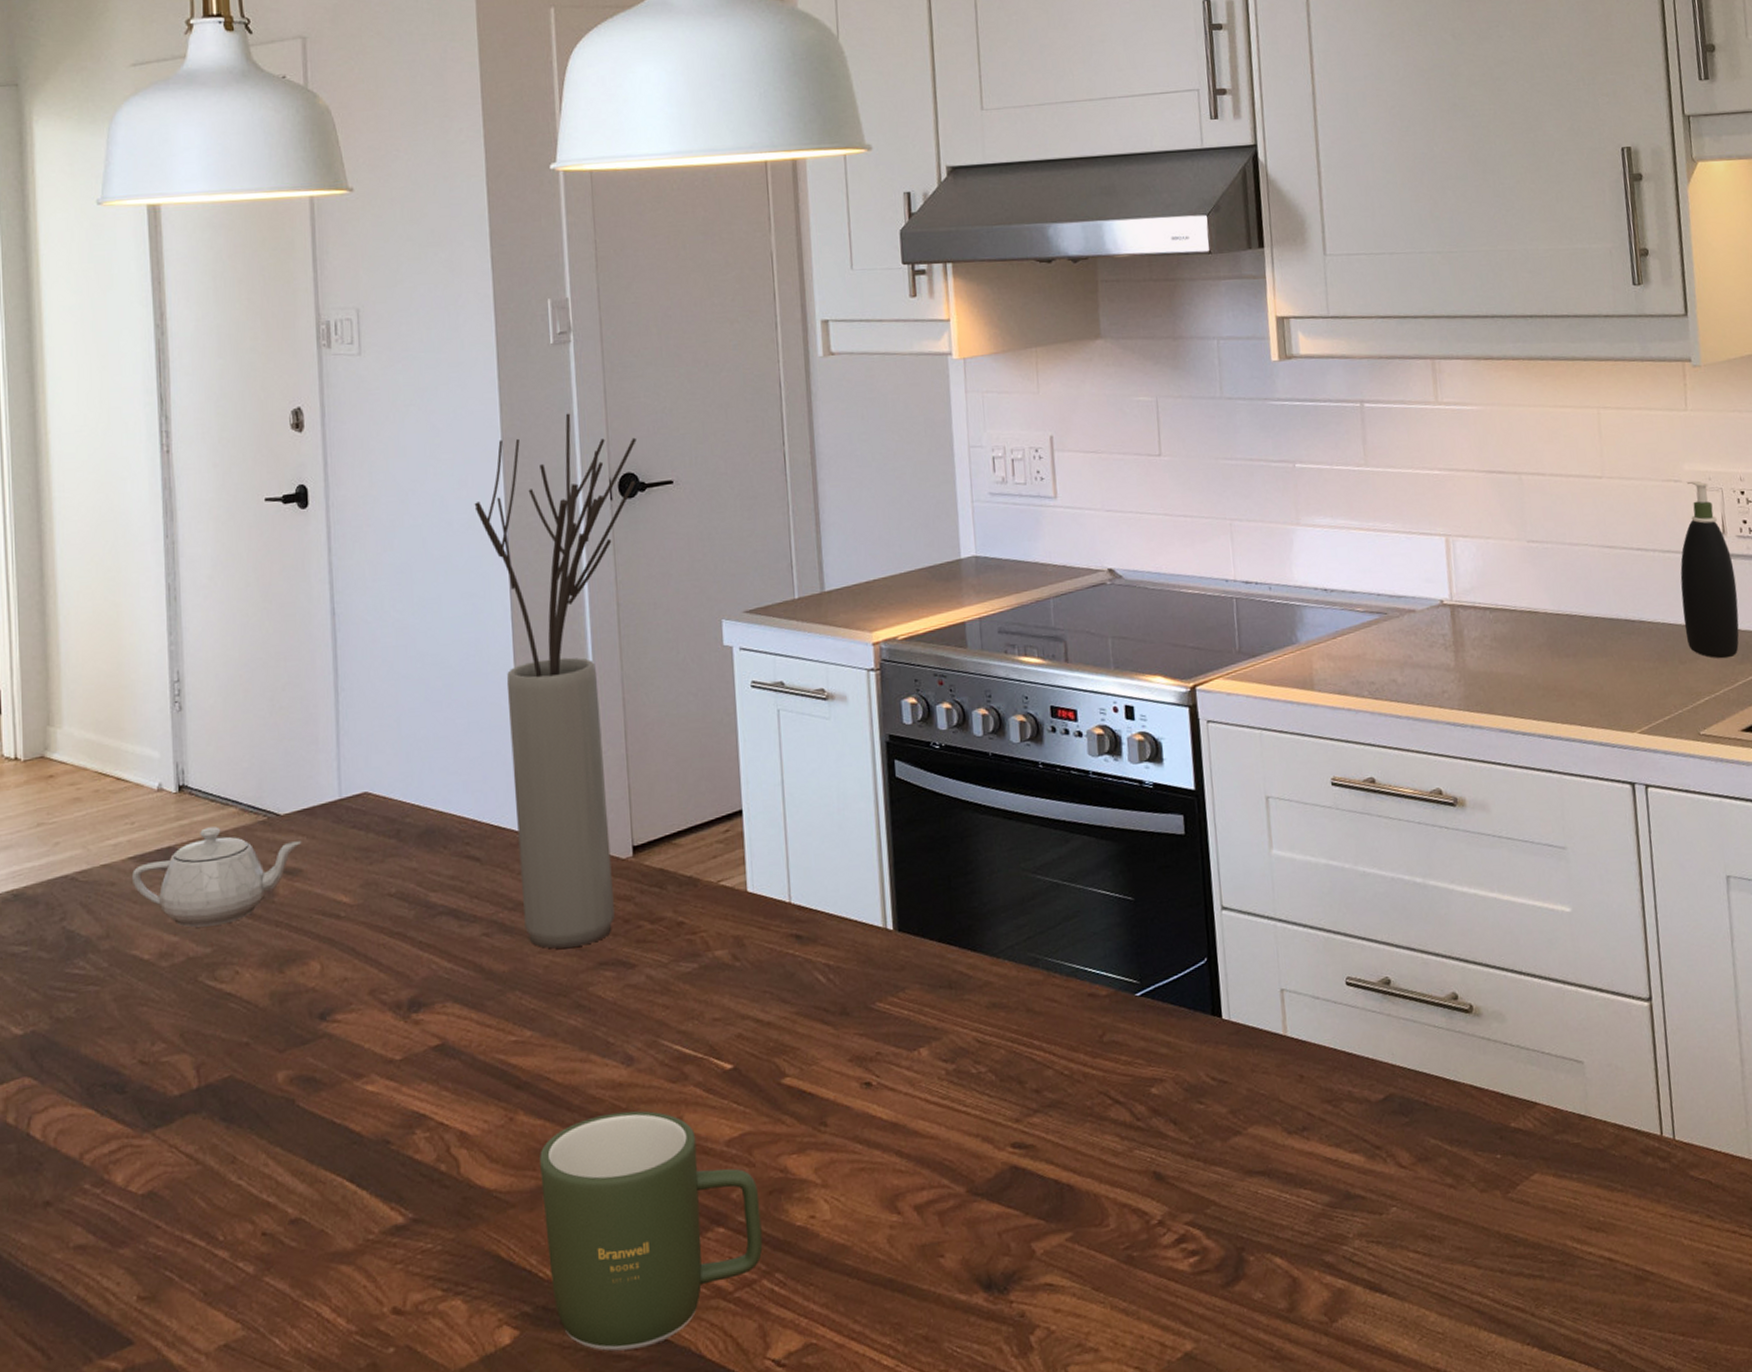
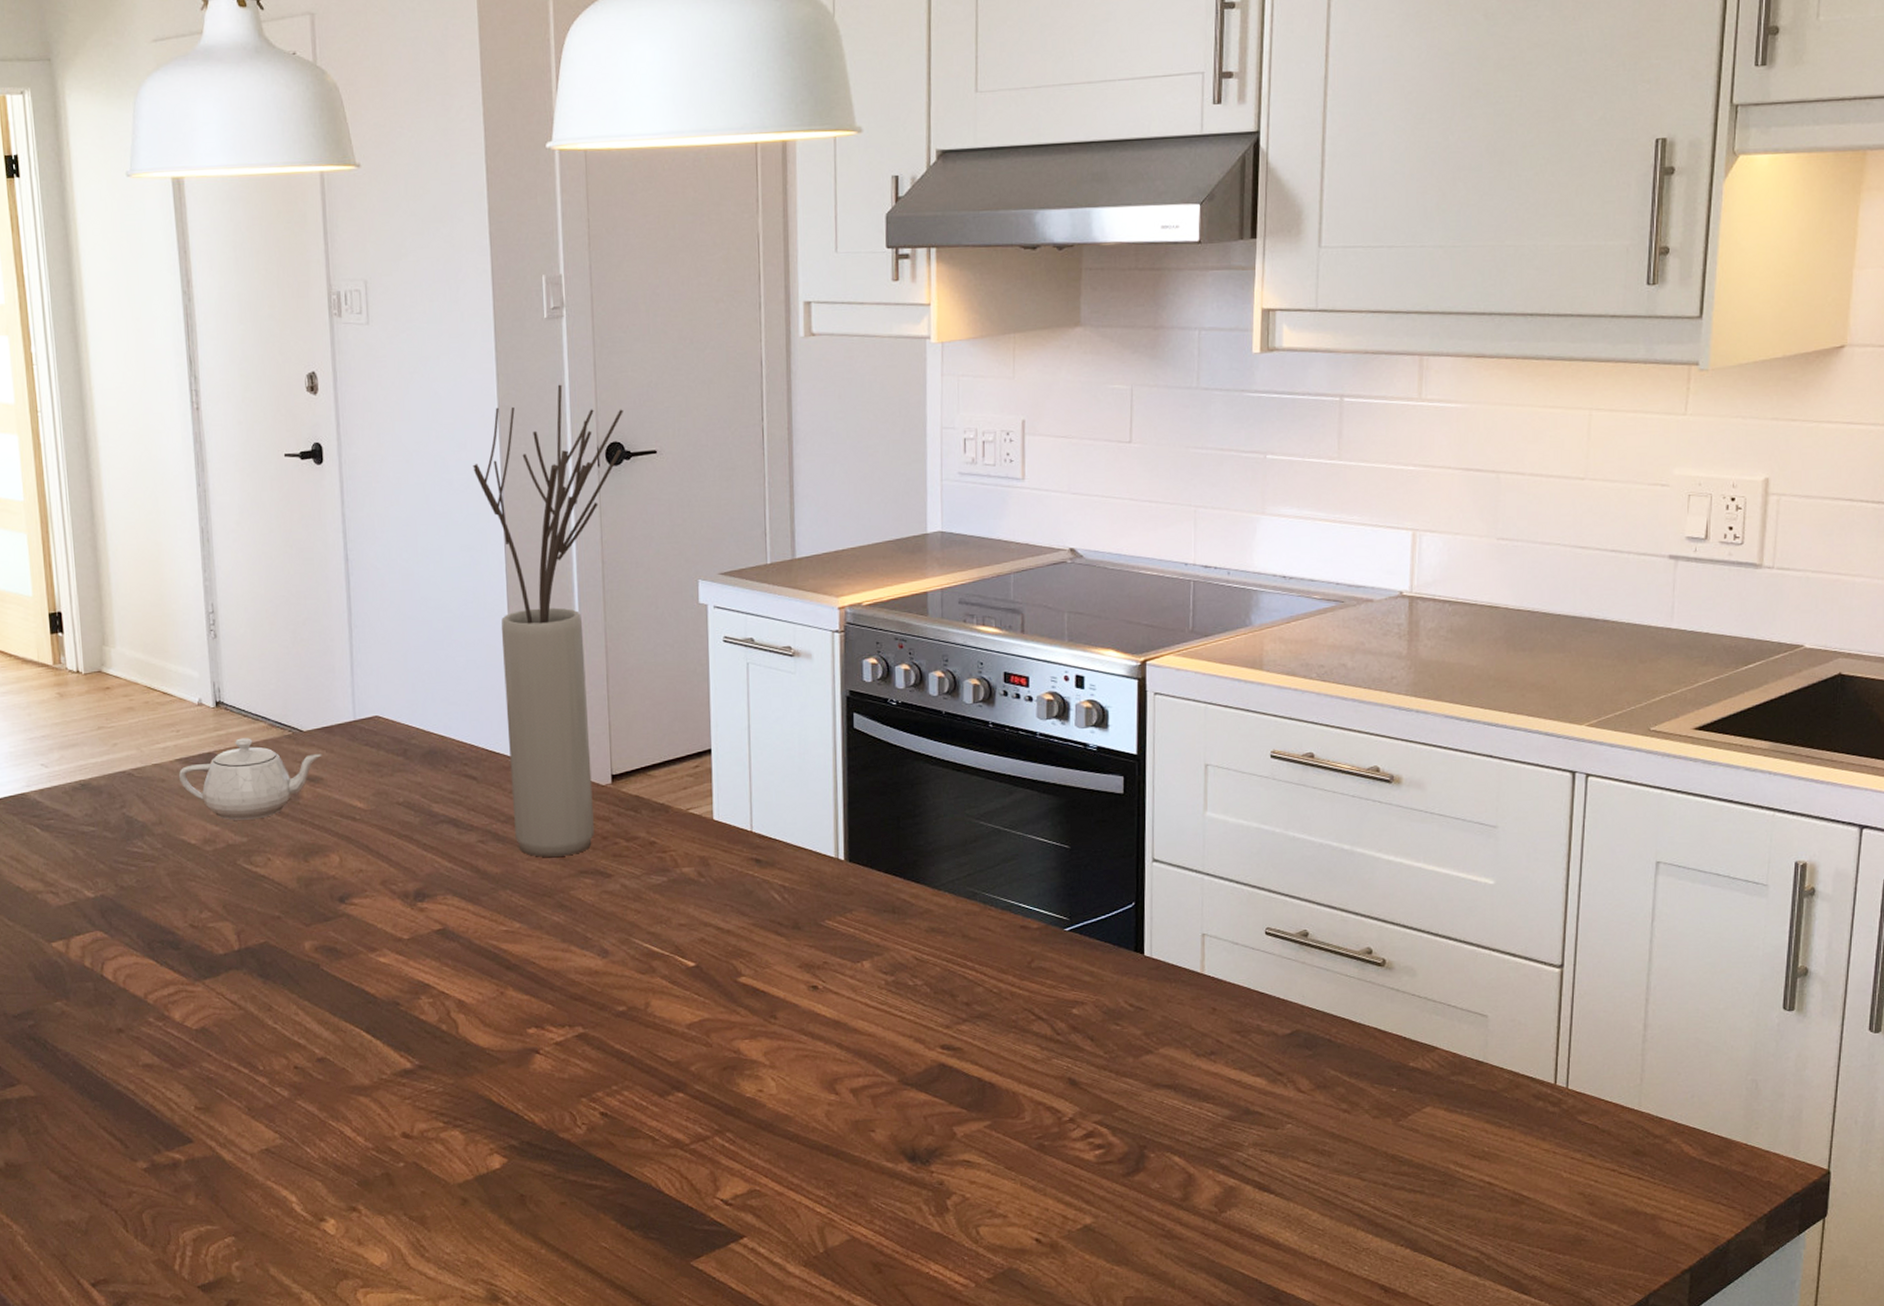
mug: present [540,1111,763,1352] -> none [526,994,716,1181]
soap dispenser: present [1680,480,1739,659] -> none [1650,485,1712,660]

